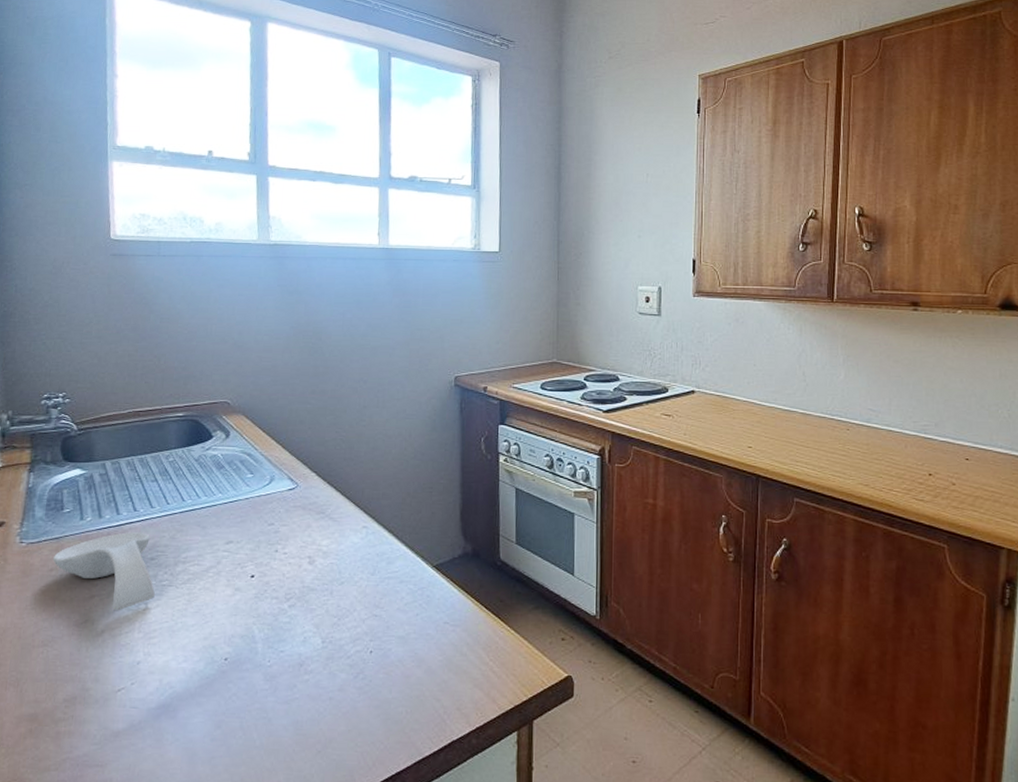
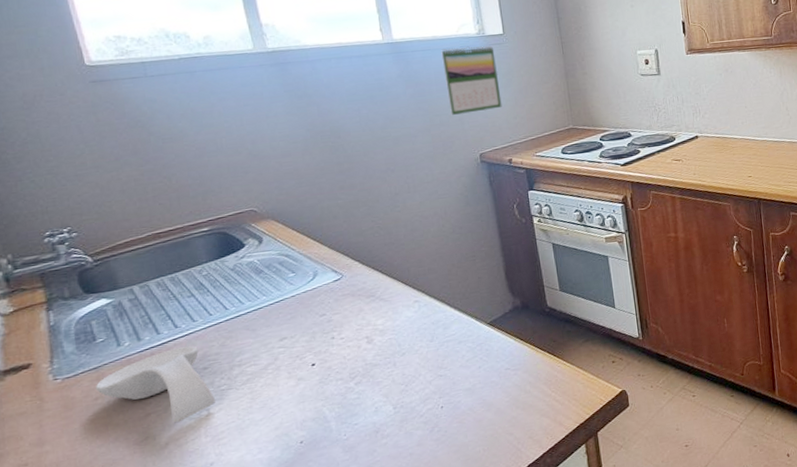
calendar: none [432,260,487,331] -> present [441,45,502,115]

